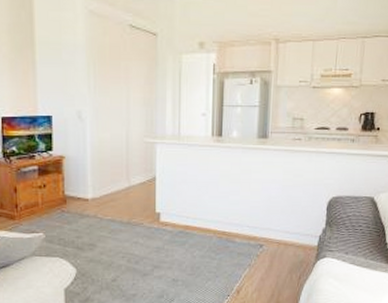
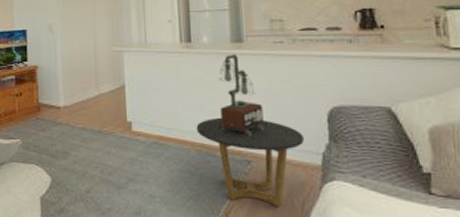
side table: none [219,207,307,282] -> present [196,117,304,208]
table lamp: none [237,149,282,224] -> present [215,54,270,136]

